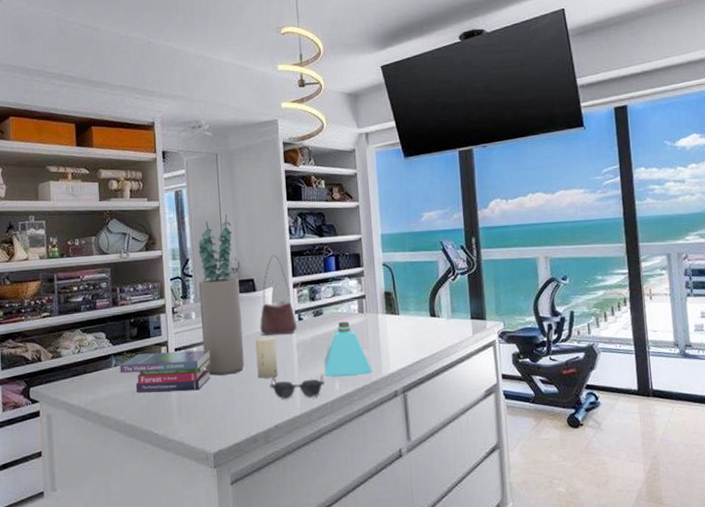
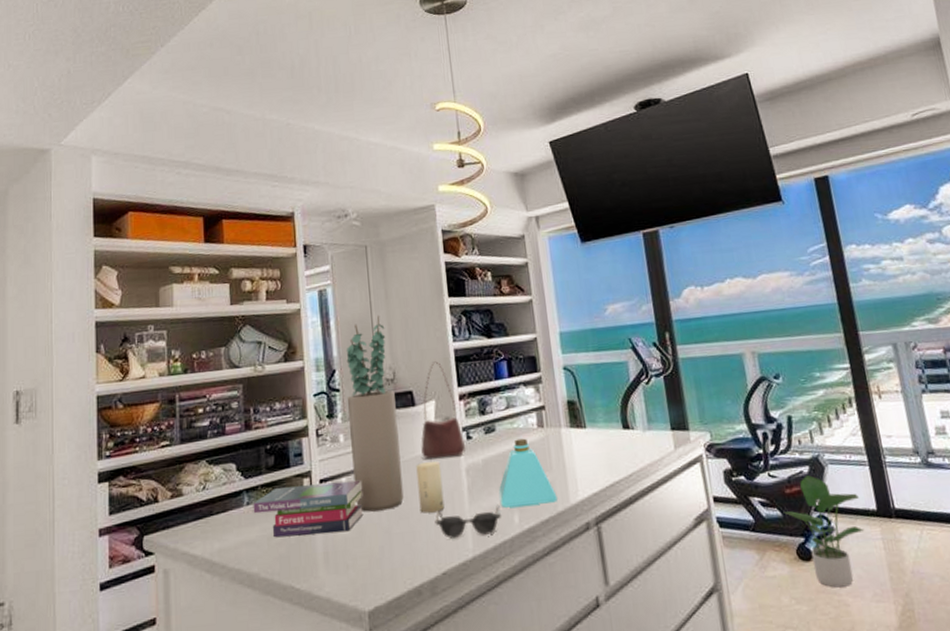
potted plant: none [559,360,626,450] -> present [783,475,865,588]

